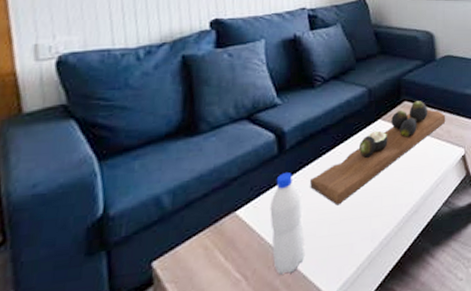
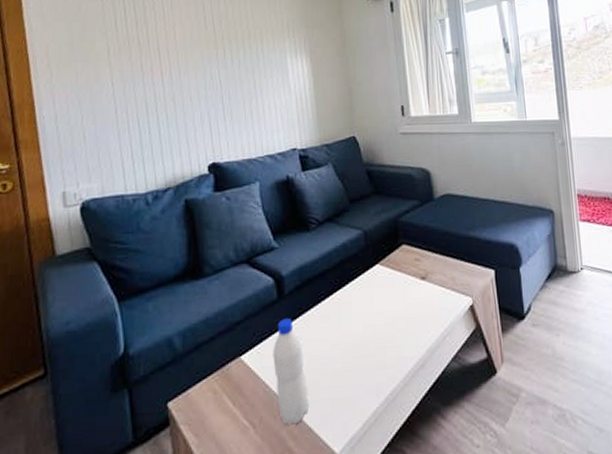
decorative tray: present [309,101,446,206] -> none [309,244,449,355]

